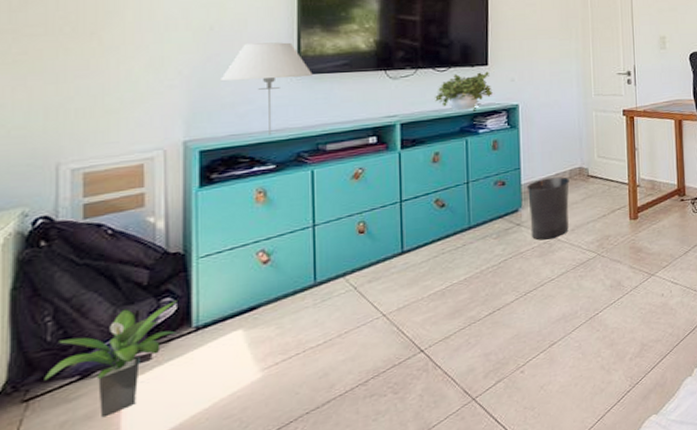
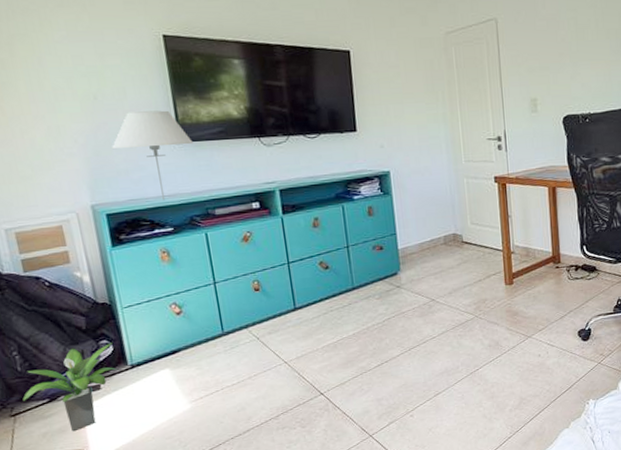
potted plant: present [434,71,493,112] -> none [307,138,364,178]
waste bin: present [526,177,570,240] -> none [403,242,446,302]

